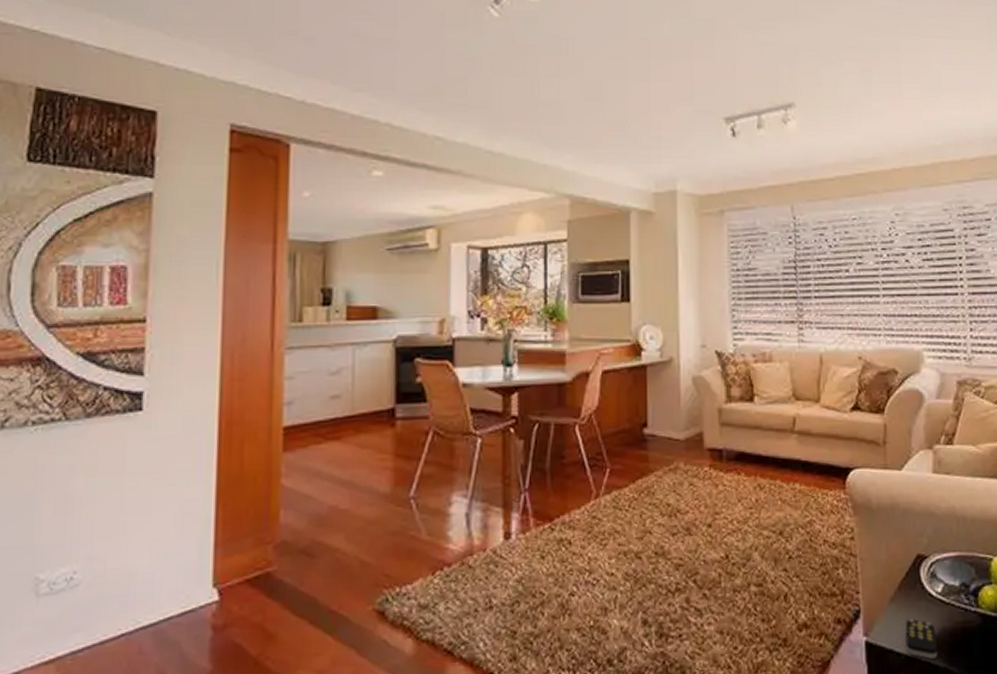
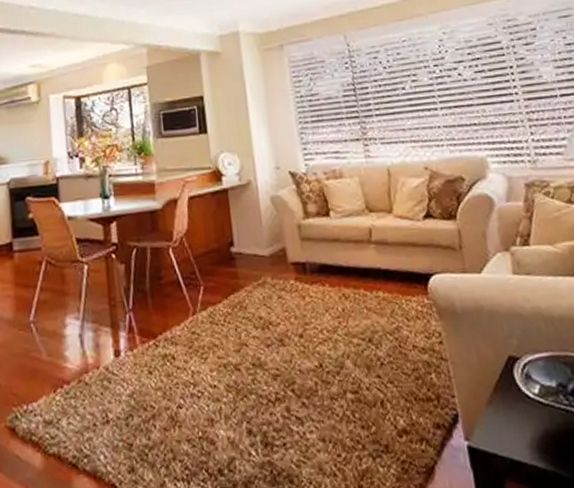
remote control: present [905,618,938,659] -> none [505,421,544,463]

